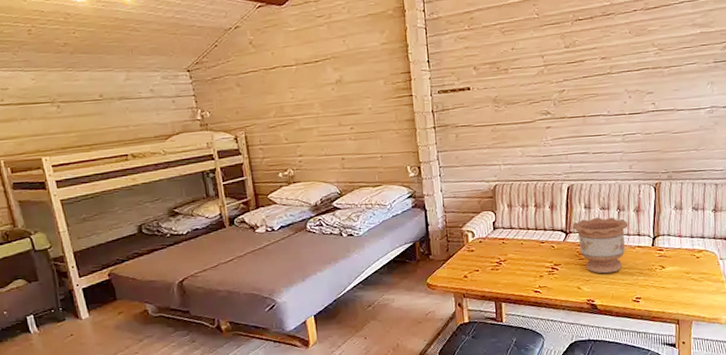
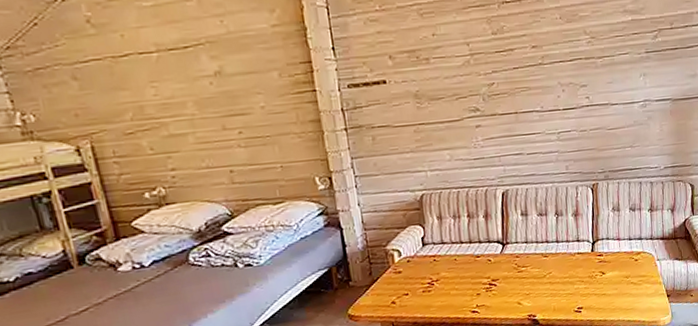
flower pot: present [572,217,628,274] -> none [509,223,567,286]

